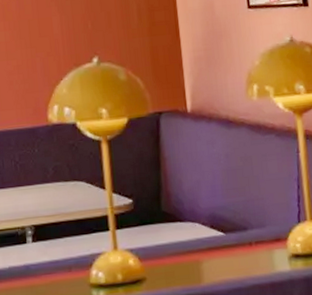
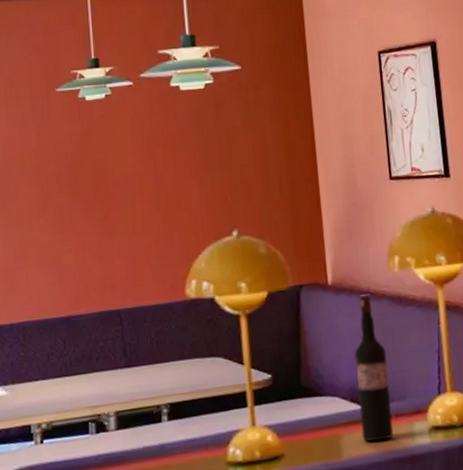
wine bottle: none [214,122,253,268] -> present [354,294,393,442]

